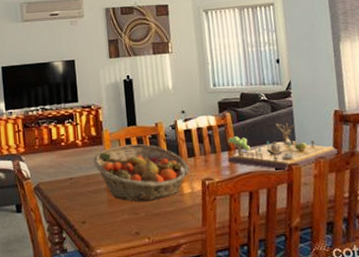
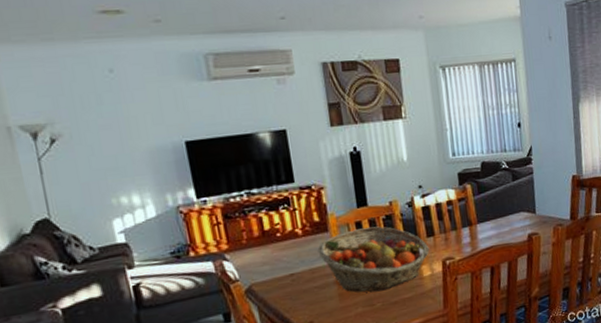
gameboard: present [228,123,338,171] -> none [469,191,575,242]

